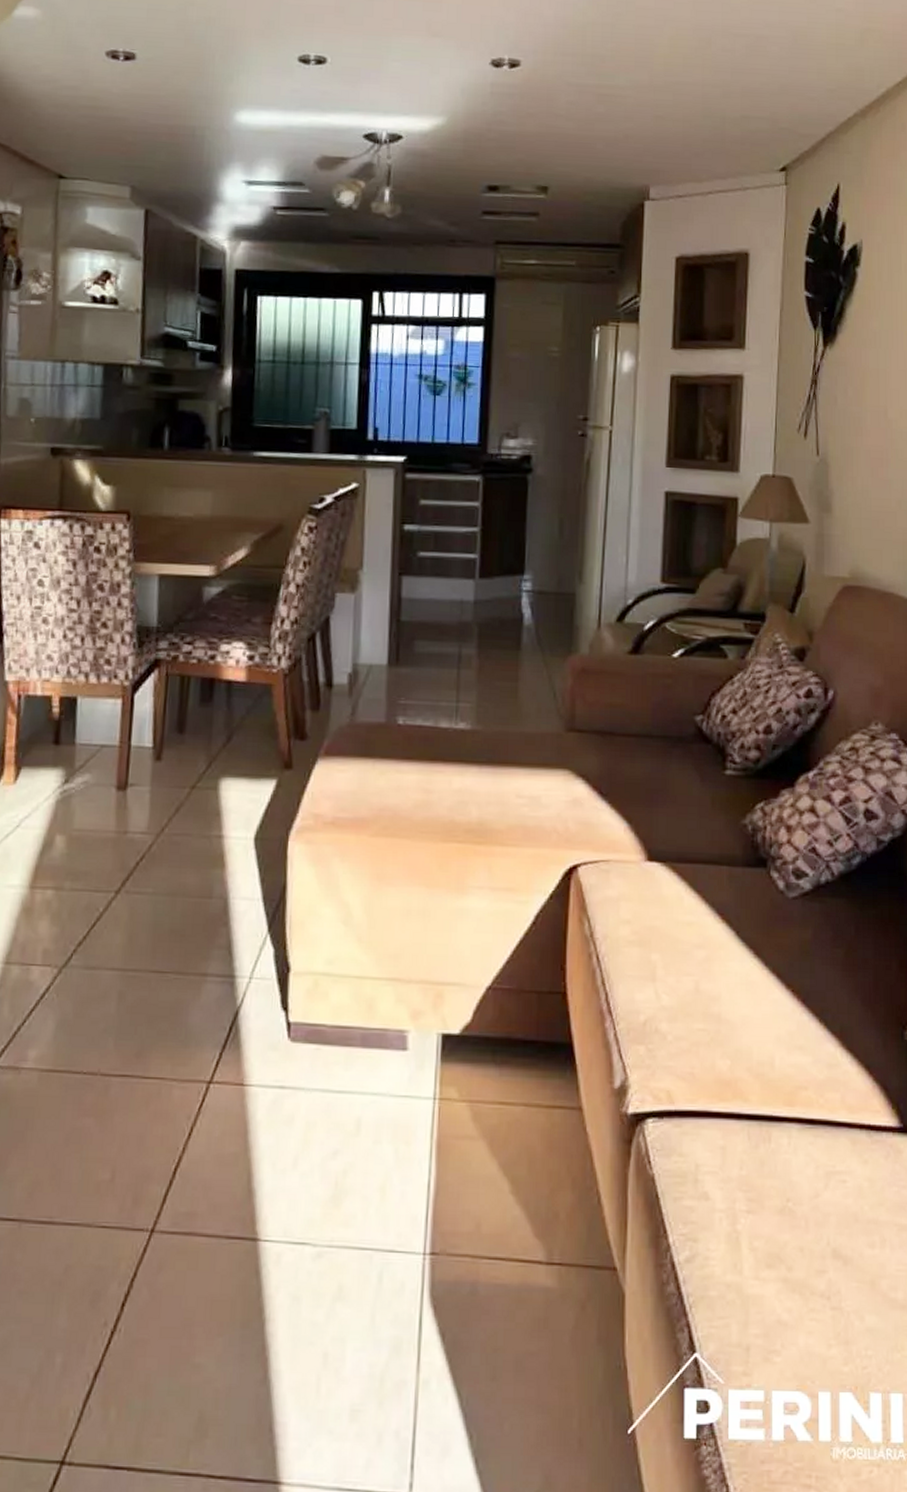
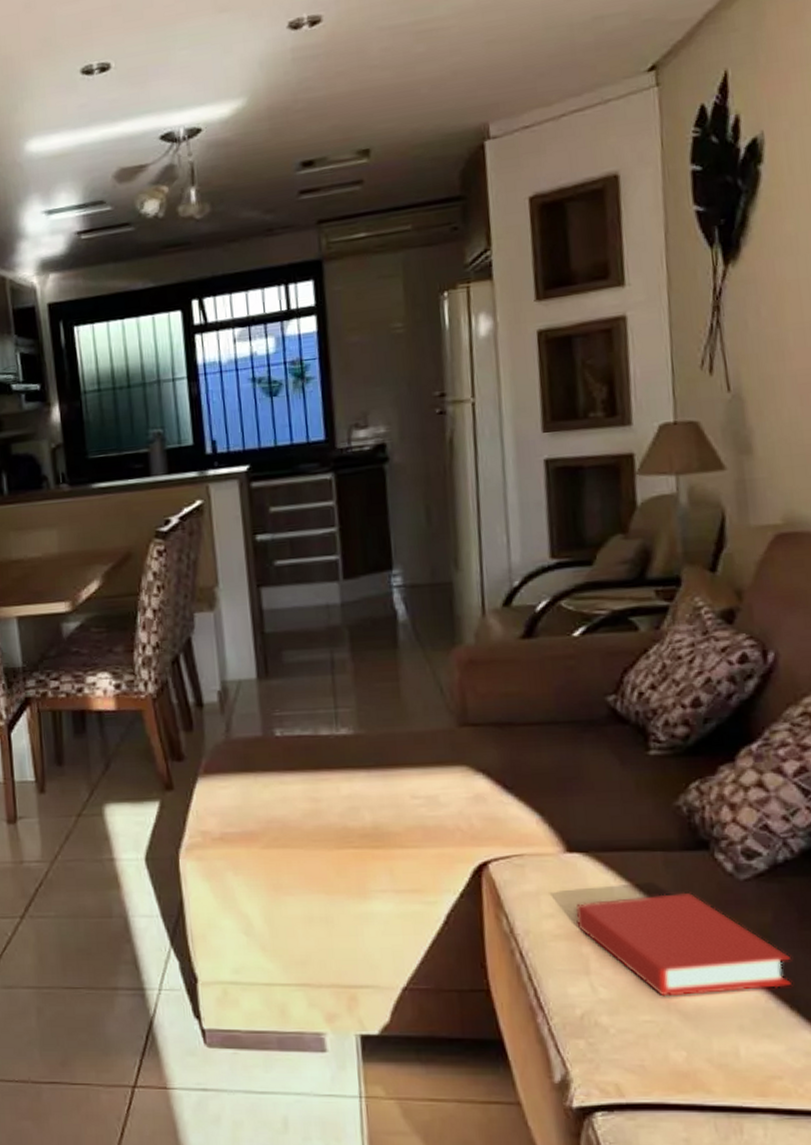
book: none [649,906,823,1007] -> present [575,892,791,997]

